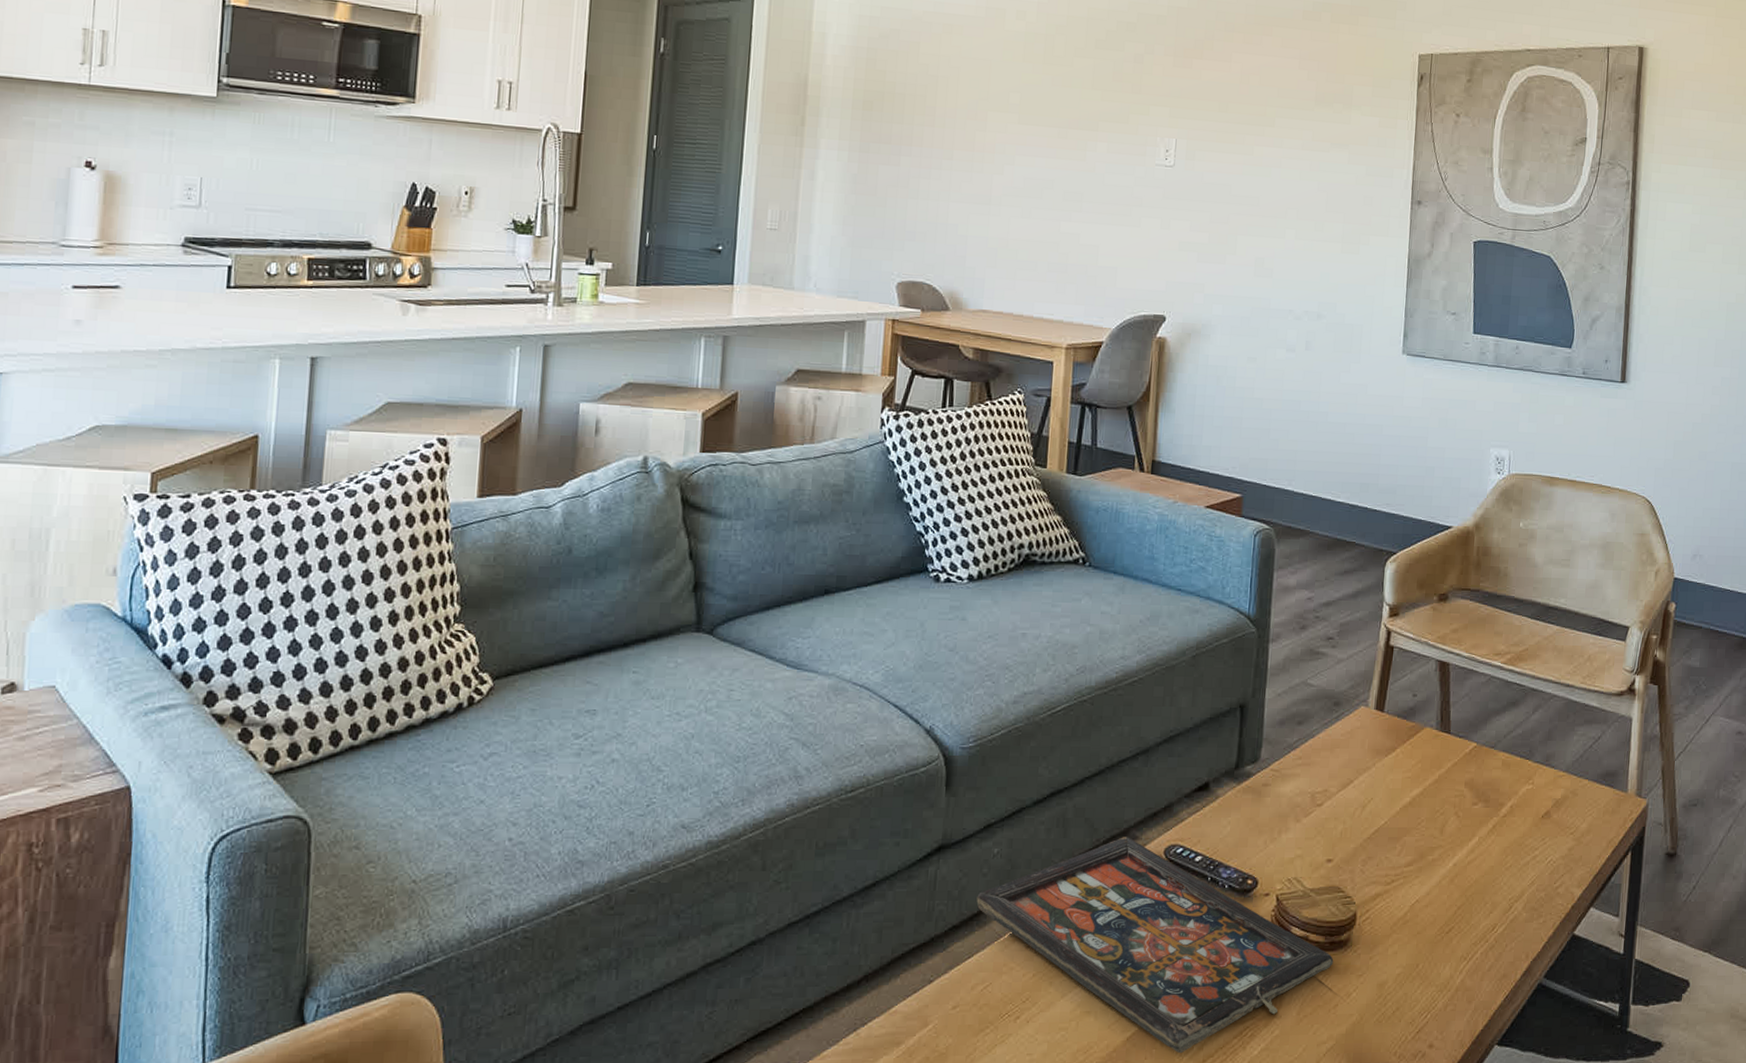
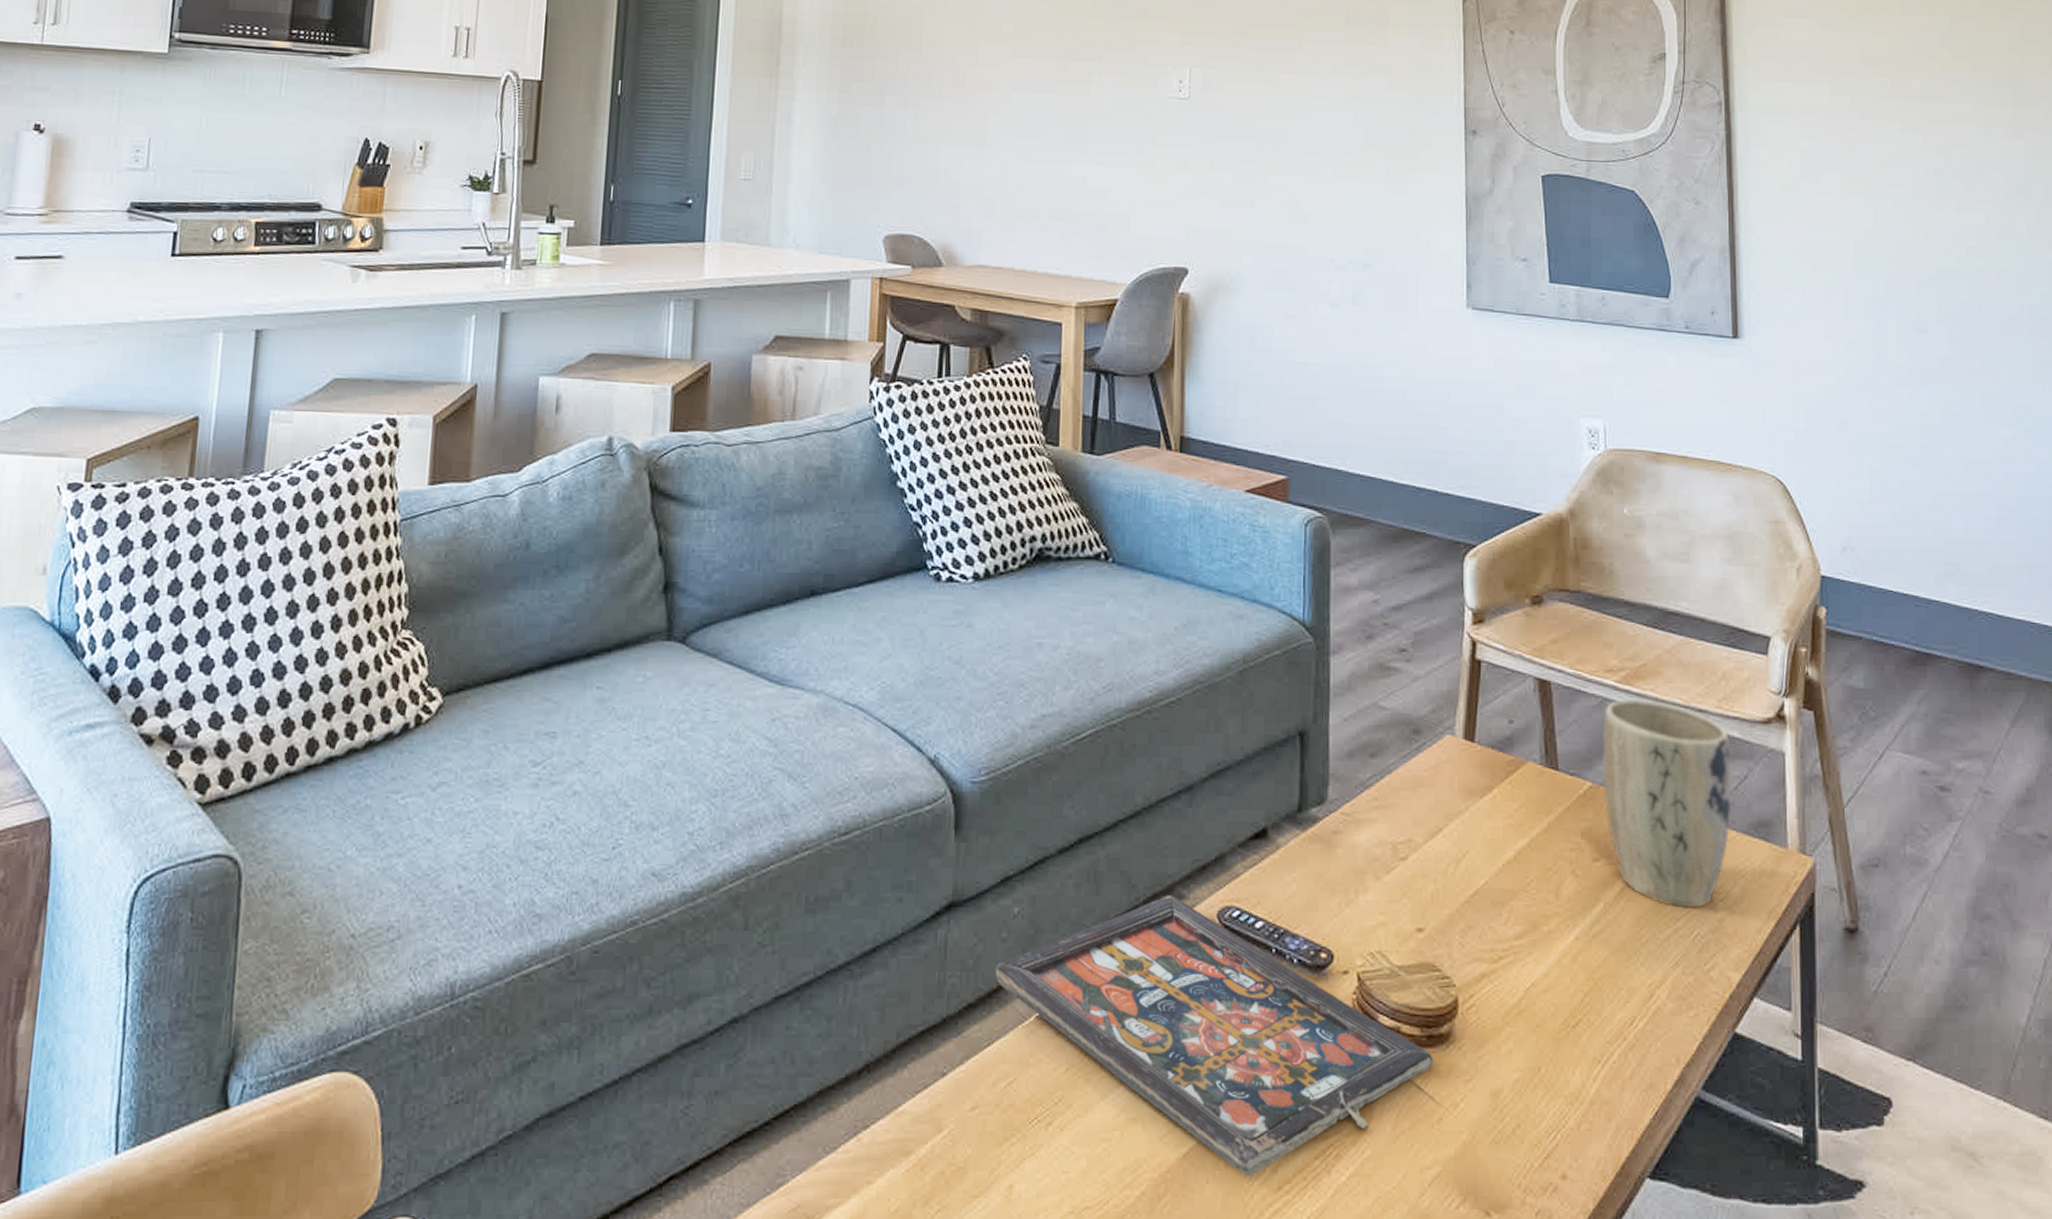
plant pot: none [1485,677,1589,840] -> present [1603,699,1732,908]

